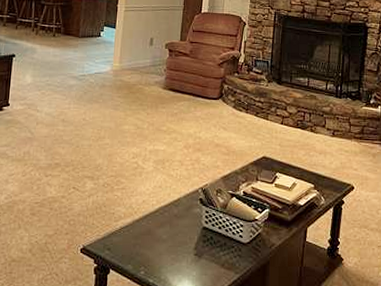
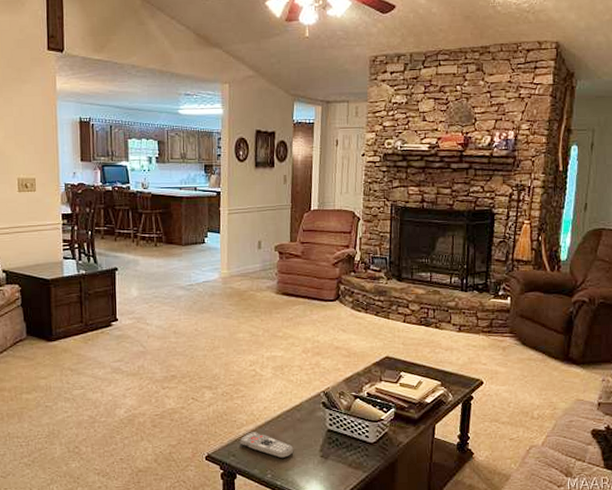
remote control: none [115,225,169,255] -> present [239,432,294,459]

